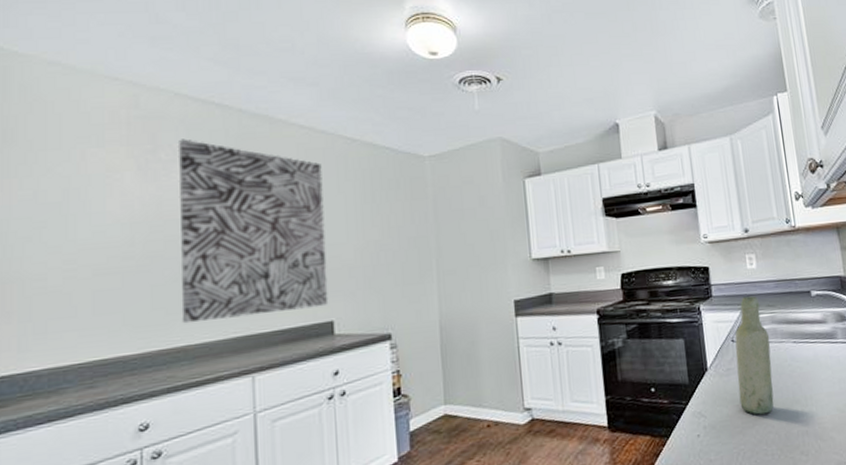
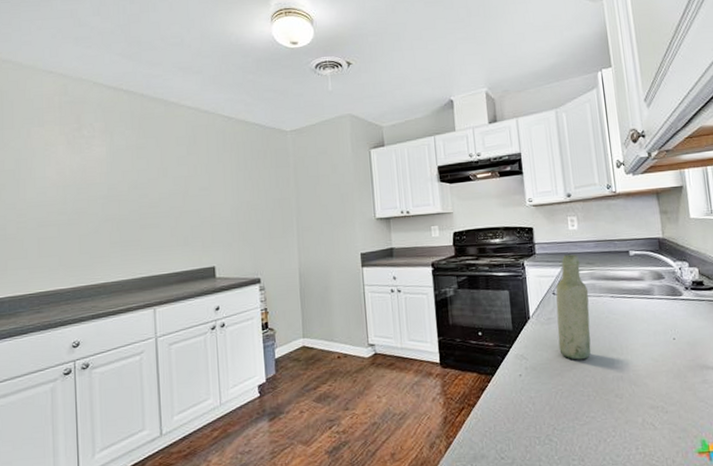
wall art: present [177,139,329,324] -> none [96,119,211,266]

